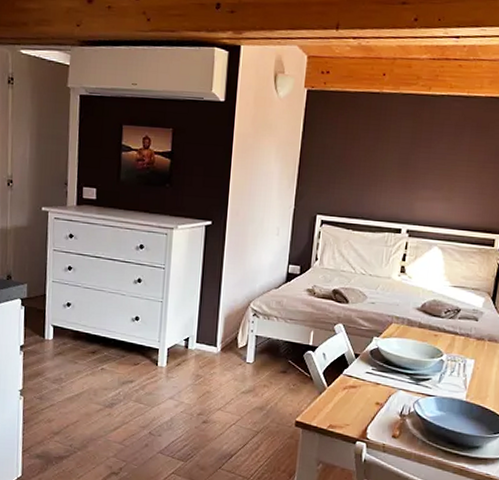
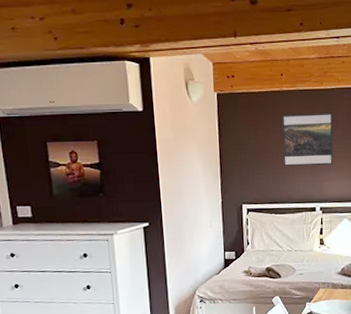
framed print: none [370,120,438,183] -> present [281,112,333,167]

